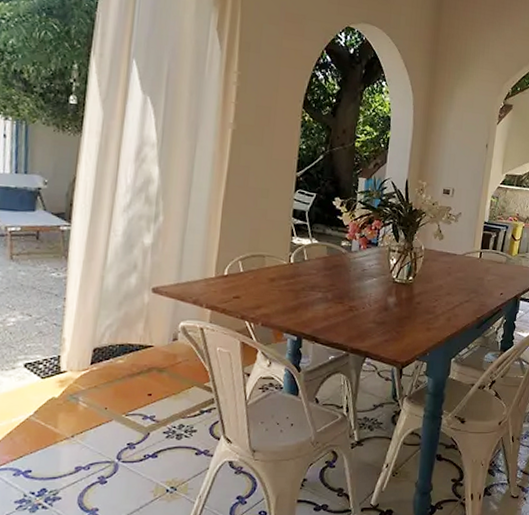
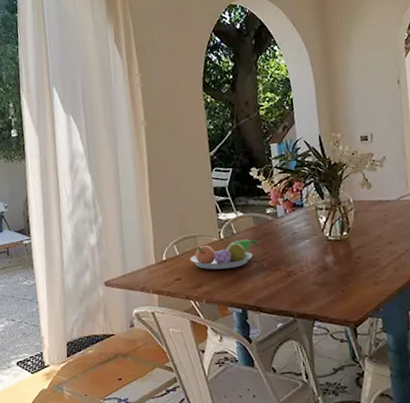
fruit bowl: none [253,266,327,295] -> present [190,239,258,270]

